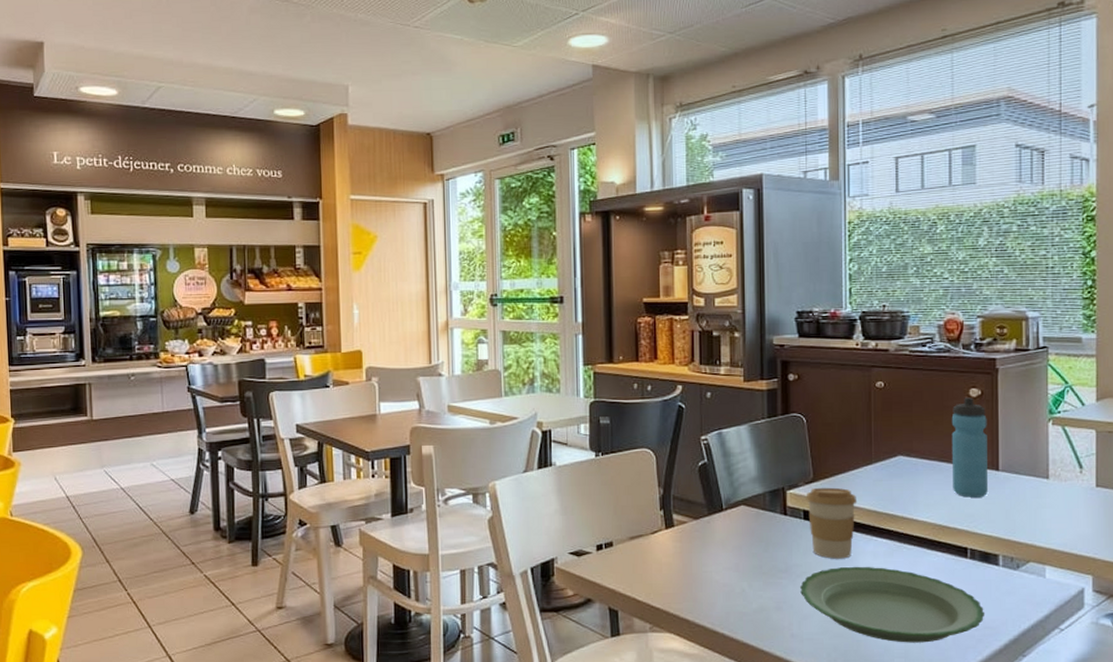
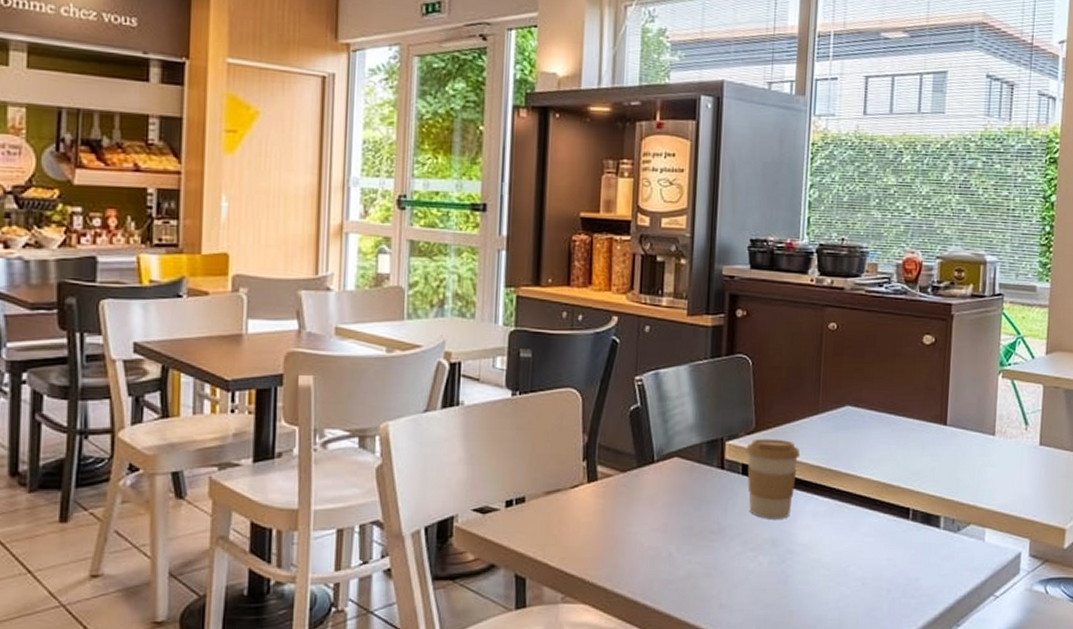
plate: present [800,566,985,643] -> none [733,527,923,613]
water bottle: present [951,397,989,497] -> none [899,344,939,454]

